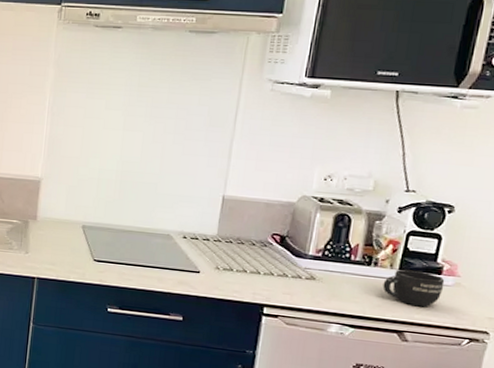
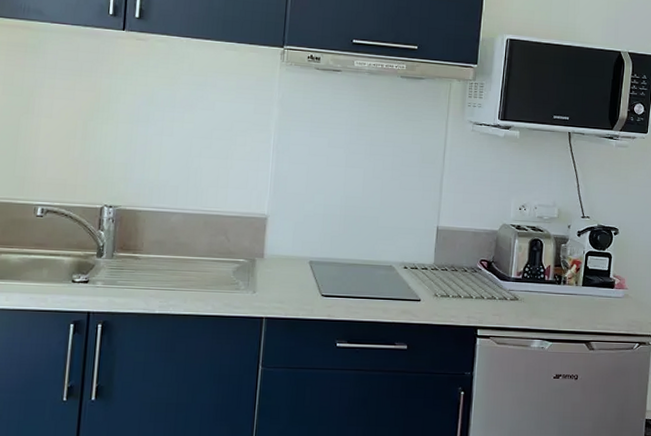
mug: present [382,269,445,308] -> none [571,285,617,318]

